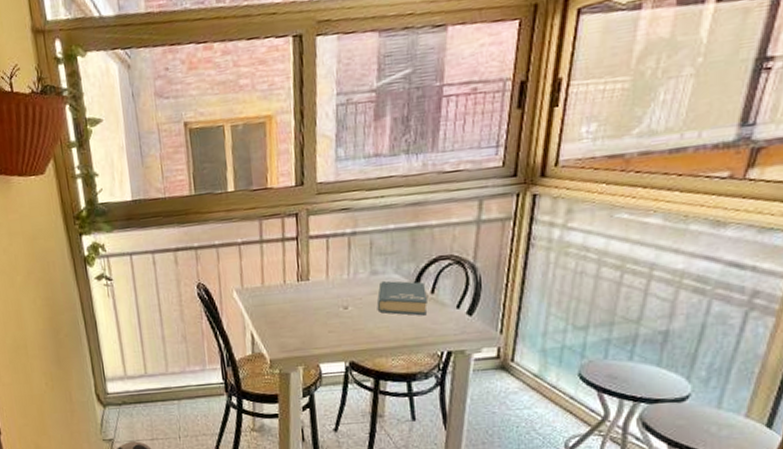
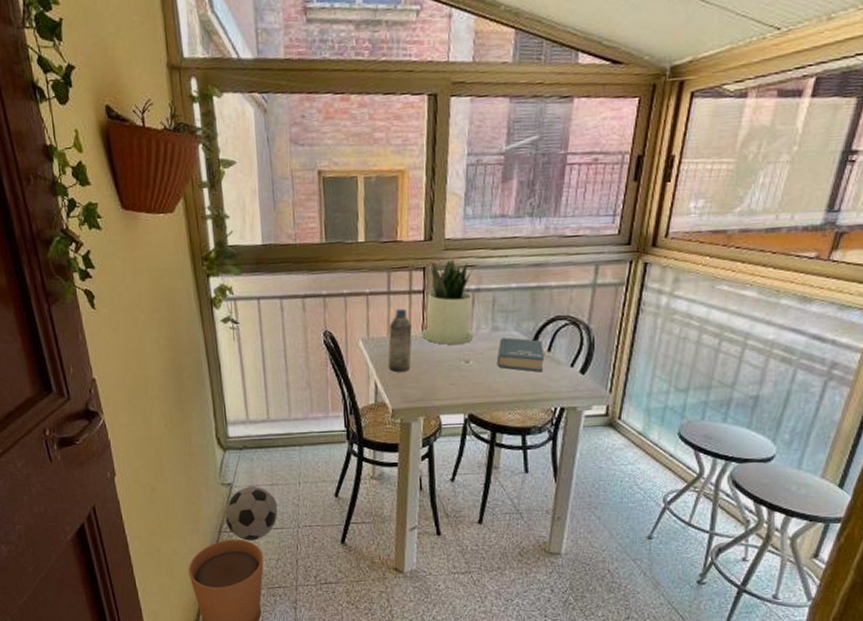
water bottle: none [263,256,288,322] -> present [387,308,412,372]
planter: none [296,203,353,292] -> present [421,259,475,345]

